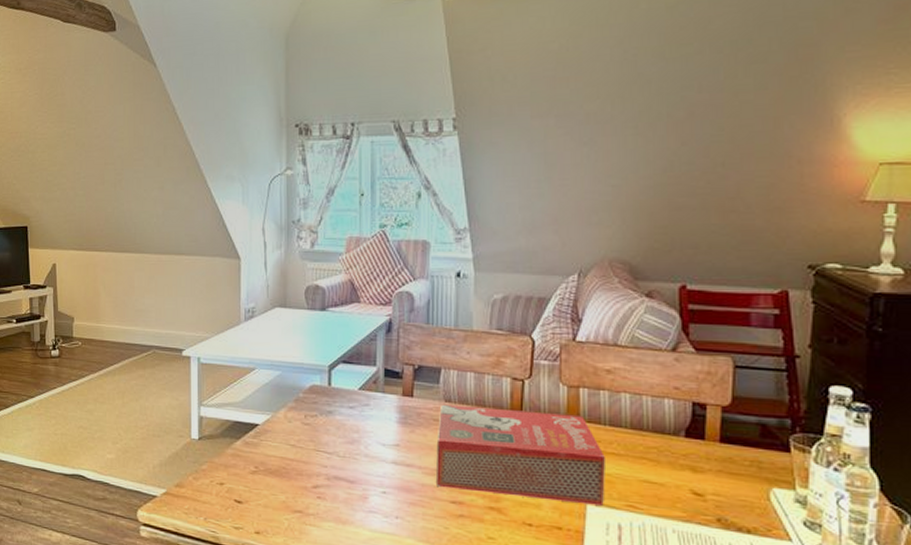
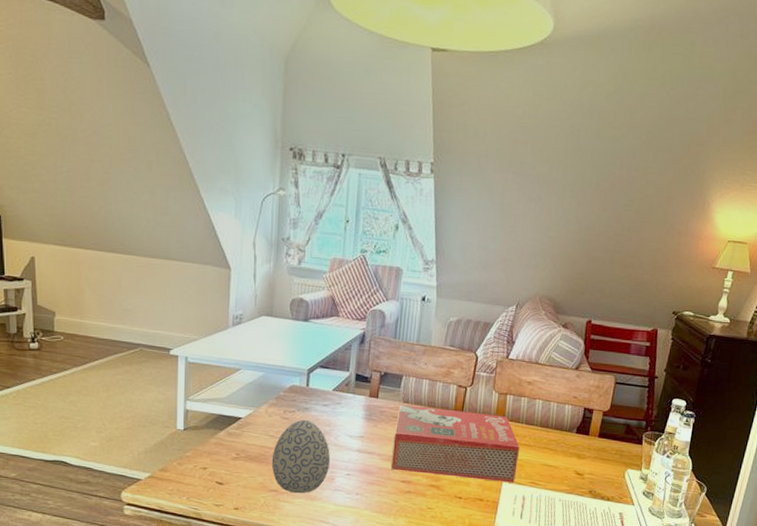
decorative egg: none [294,425,361,516] -> present [271,419,330,494]

